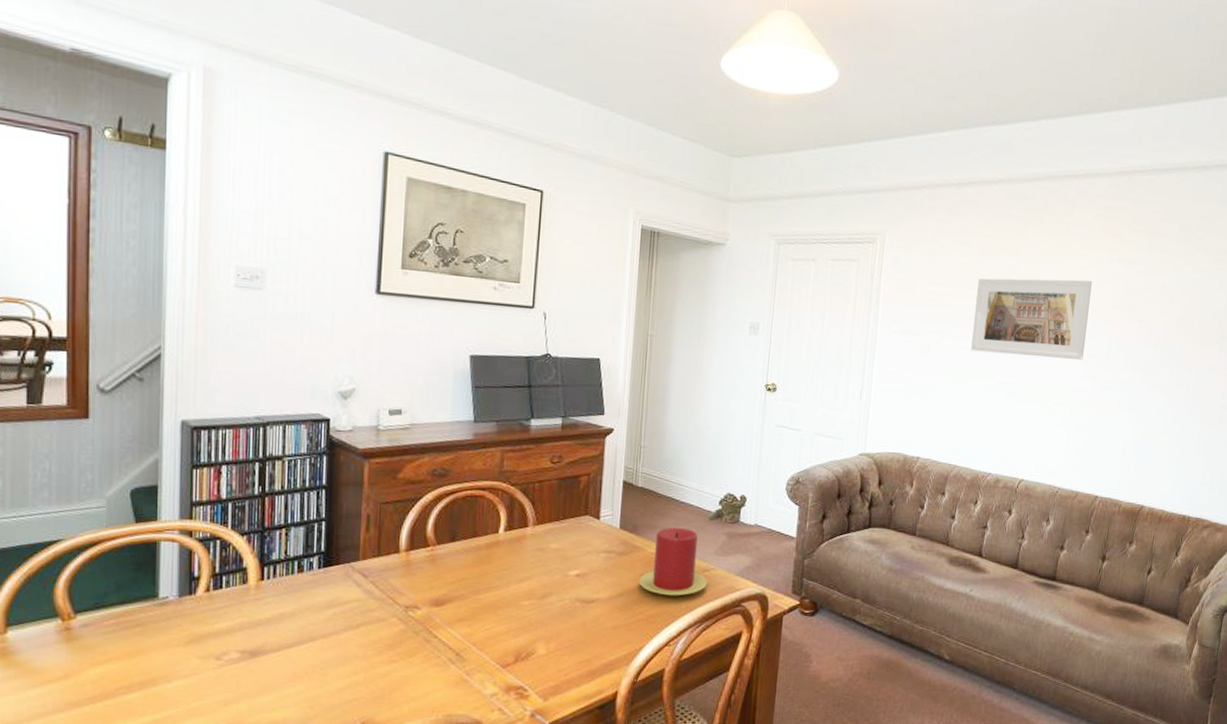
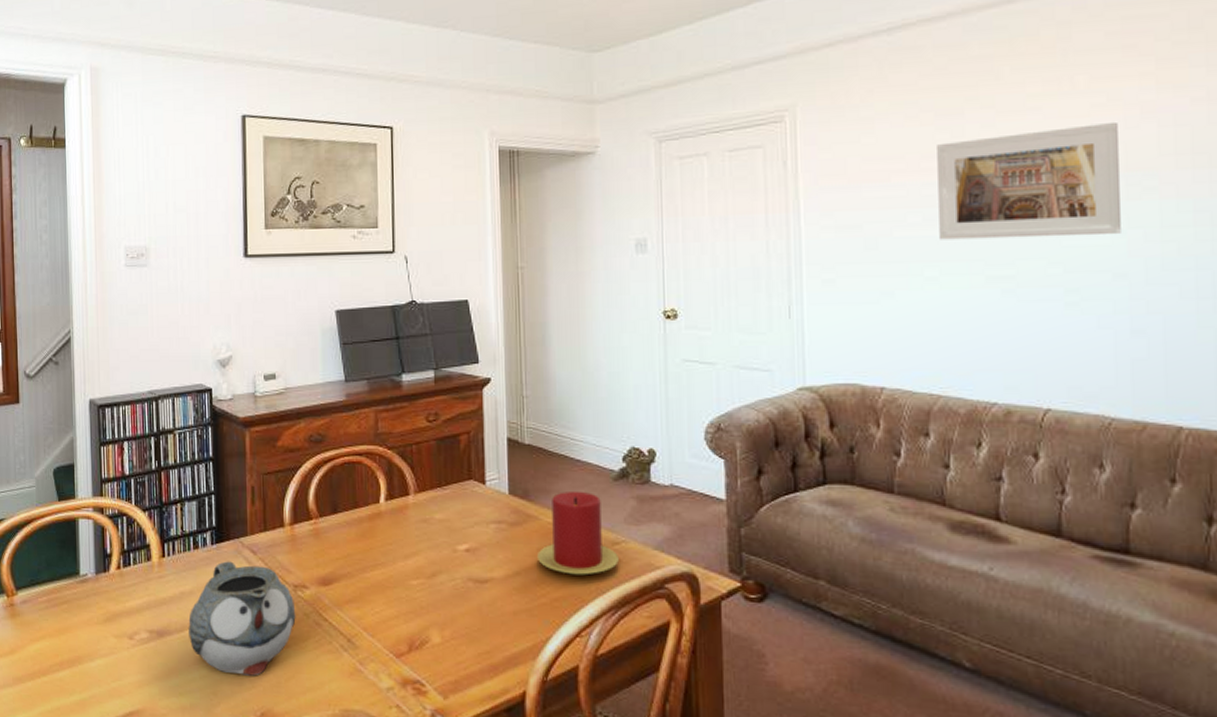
teapot: none [286,584,405,690] -> present [188,561,296,676]

